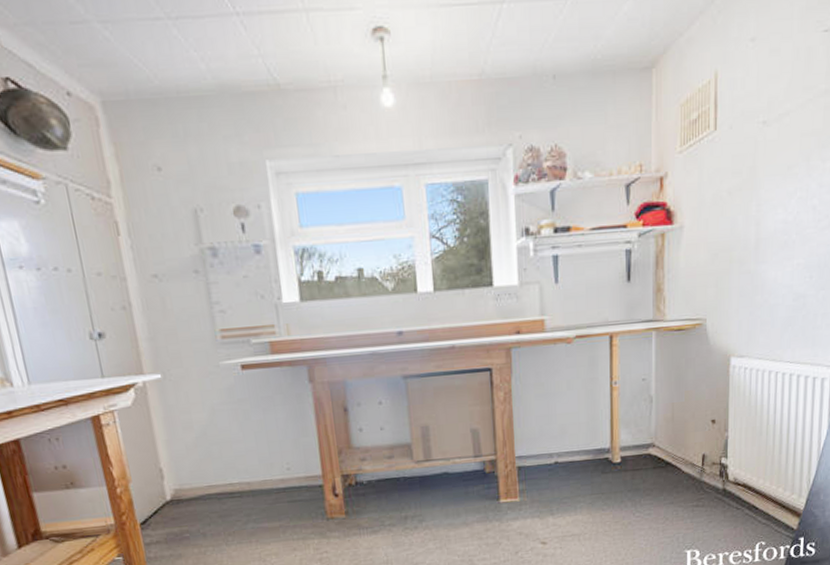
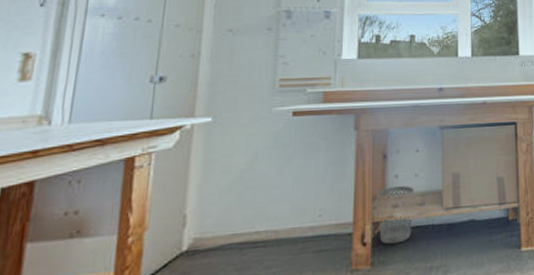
wastebasket: none [342,439,383,496] -> present [377,186,415,245]

